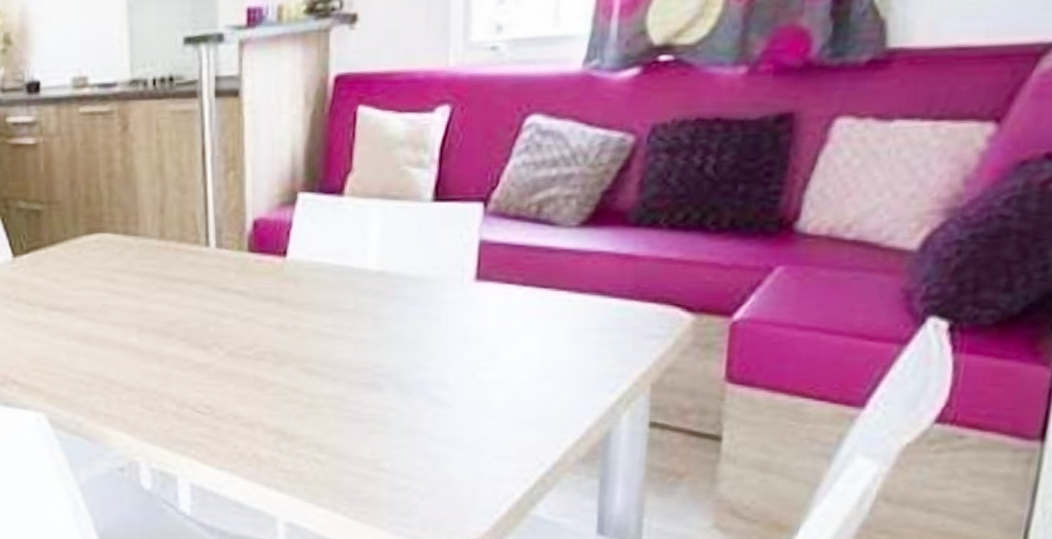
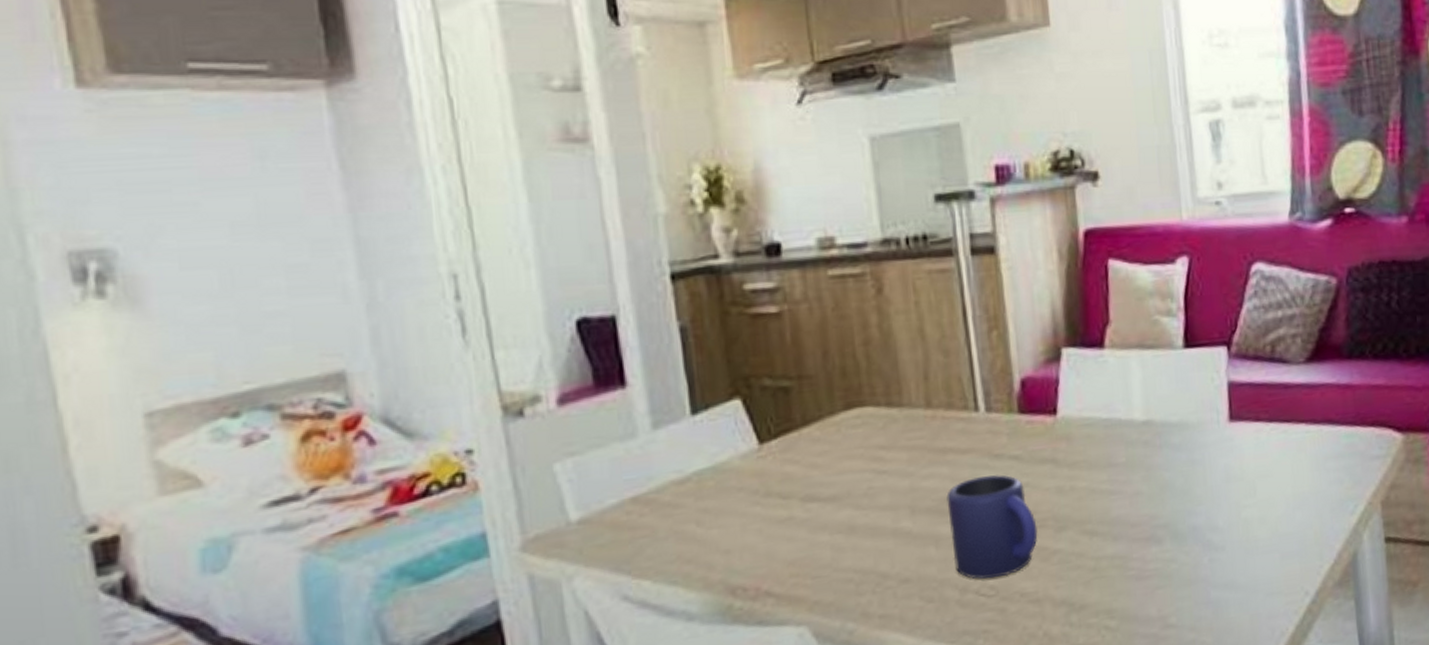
mug: none [172,307,256,399] -> present [946,474,1038,579]

